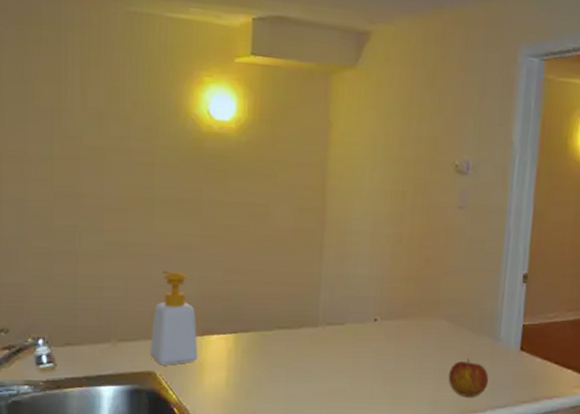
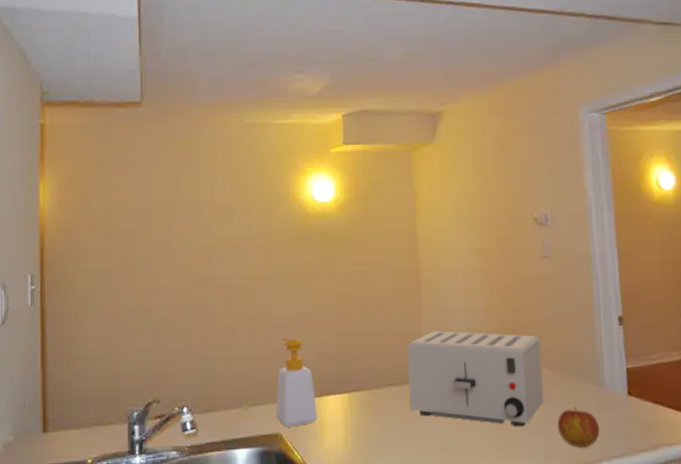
toaster: none [300,275,443,376] -> present [406,331,544,427]

